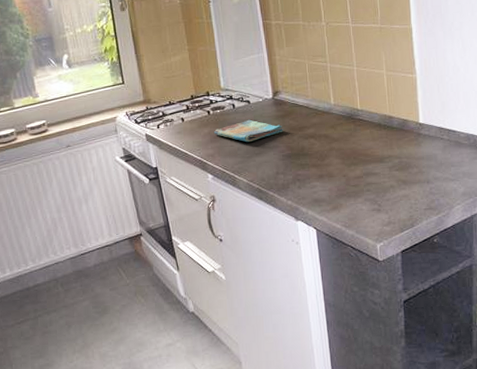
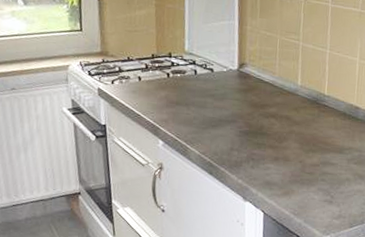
dish towel: present [213,119,284,143] -> none [170,88,245,113]

